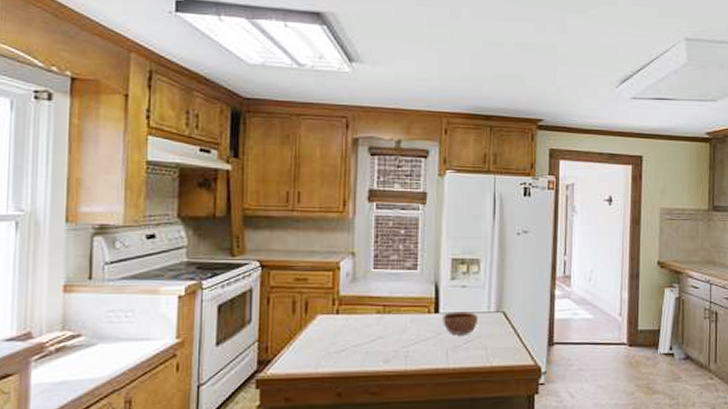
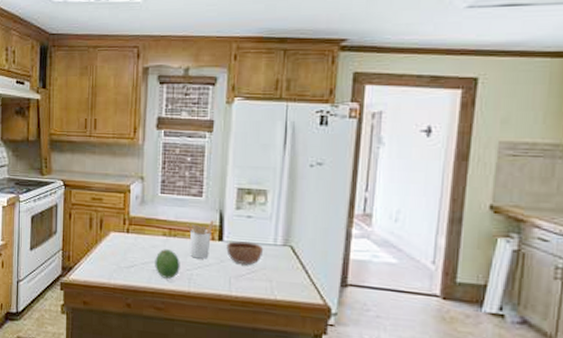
fruit: none [368,327,396,359] -> present [155,249,180,279]
utensil holder: none [402,293,430,334] -> present [187,220,215,259]

